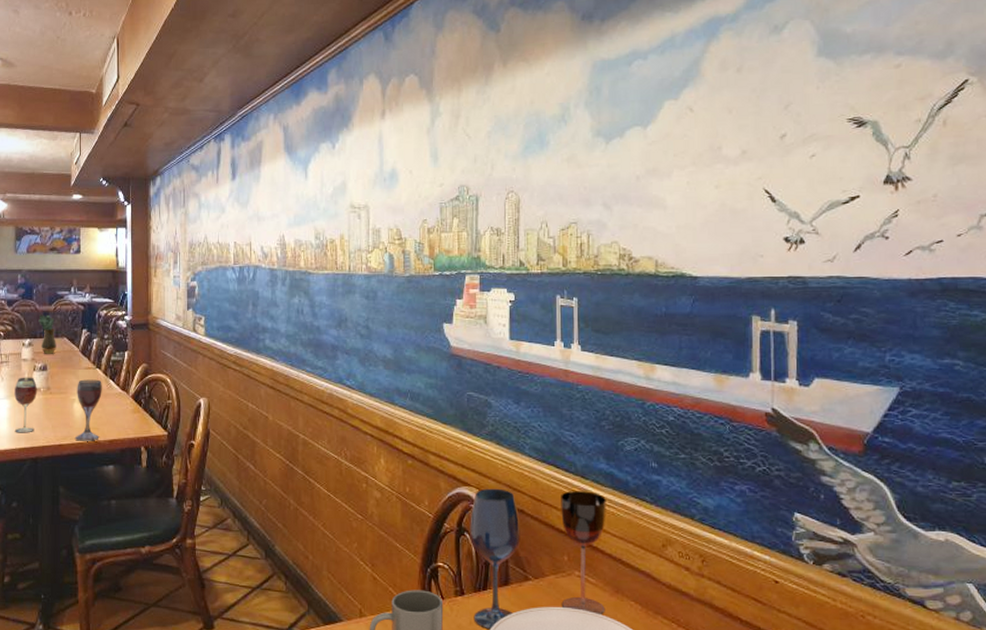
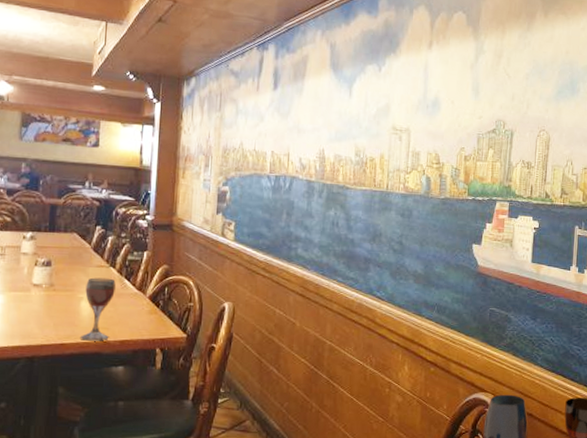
wineglass: present [14,377,37,433] -> none [8,271,38,331]
vase: present [38,313,56,354] -> none [44,206,64,249]

